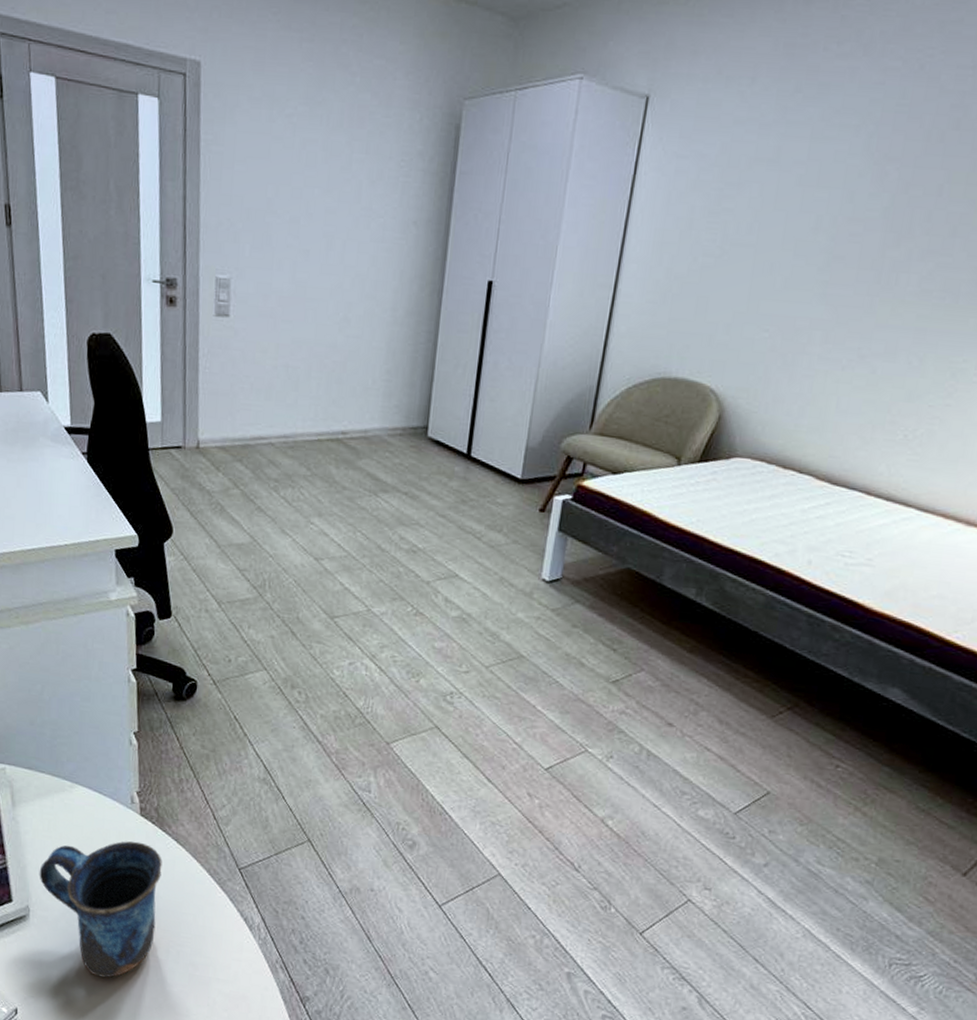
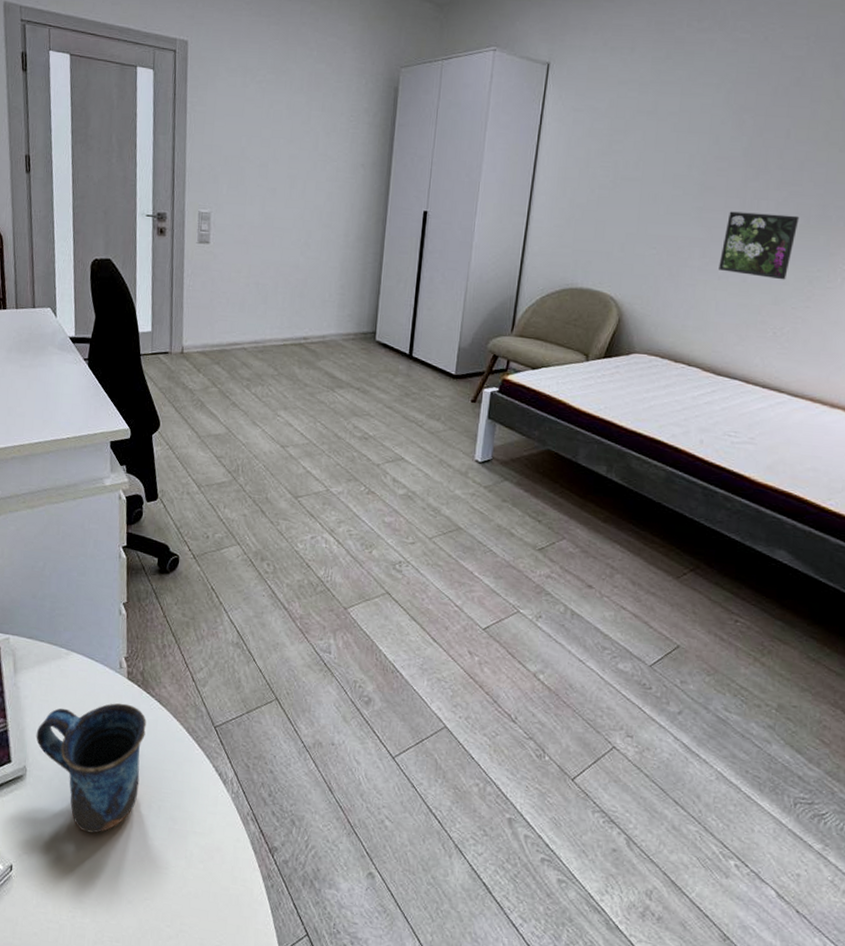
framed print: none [843,286,947,372] -> present [719,211,800,280]

